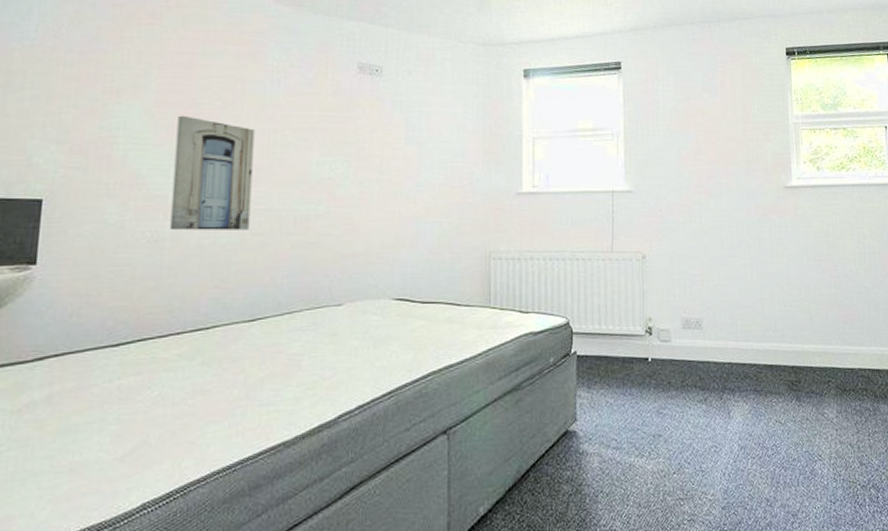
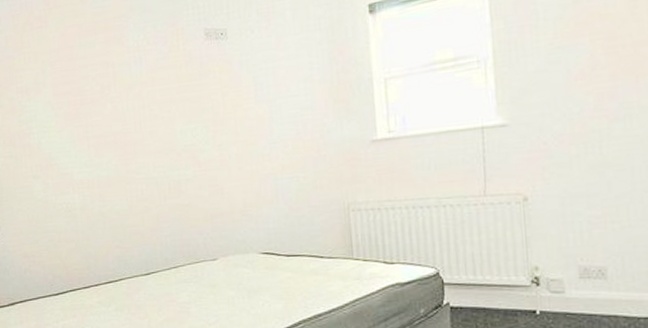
wall art: present [170,115,255,231] -> none [70,103,135,202]

